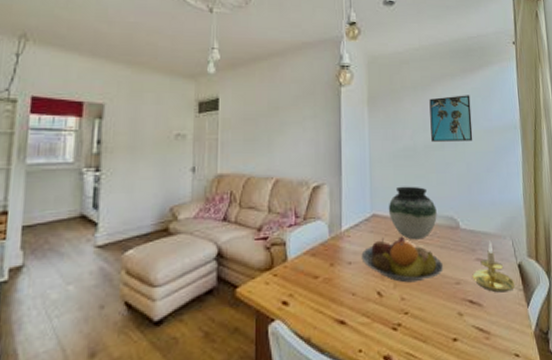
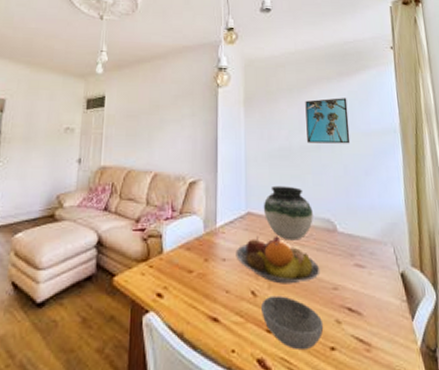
bowl: none [387,294,447,344] -> present [261,296,324,351]
candle holder: present [472,240,516,293] -> none [351,246,398,302]

